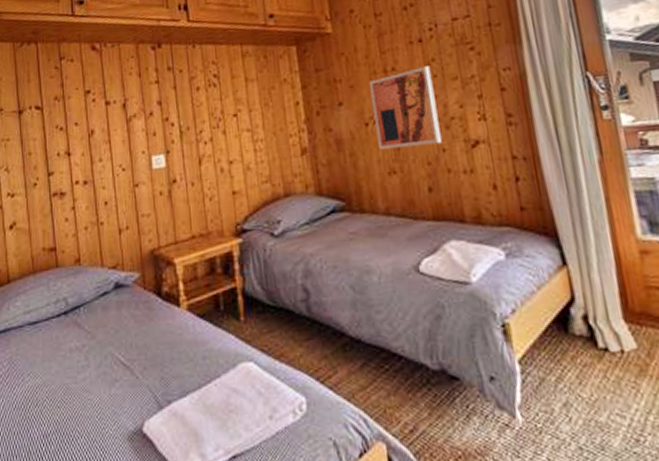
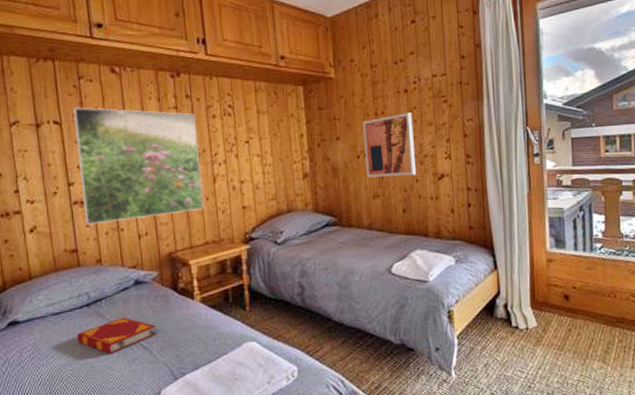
hardback book: none [53,328,138,373] -> present [77,317,156,354]
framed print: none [55,86,190,219] -> present [73,107,204,225]

